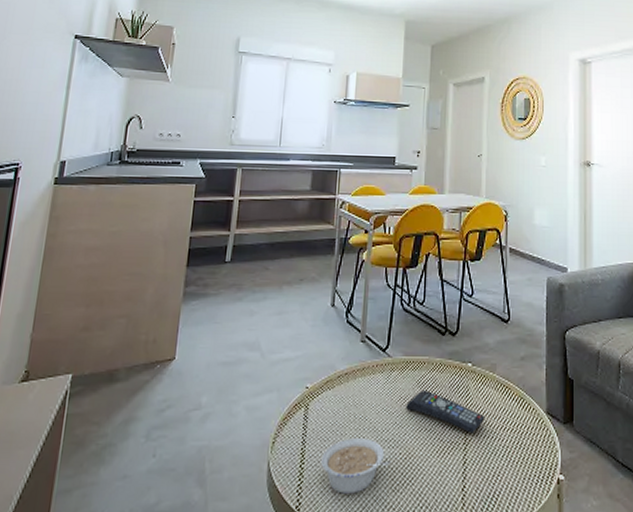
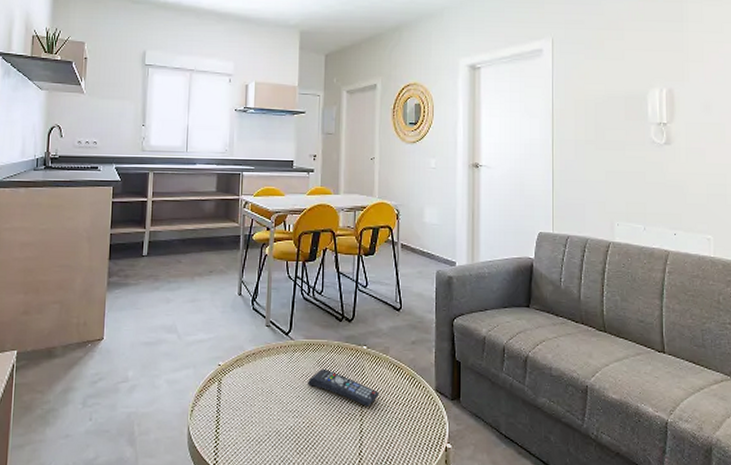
legume: present [321,438,392,494] -> none [234,408,296,455]

